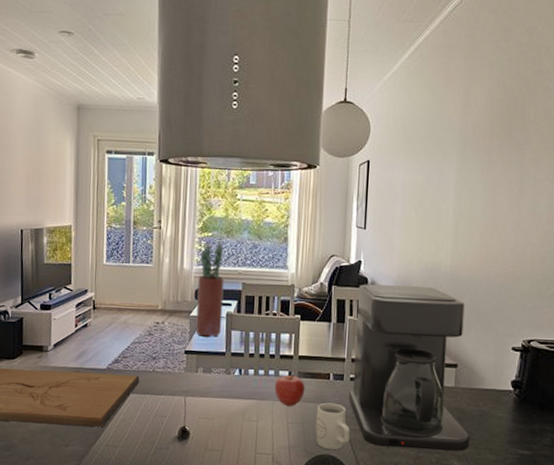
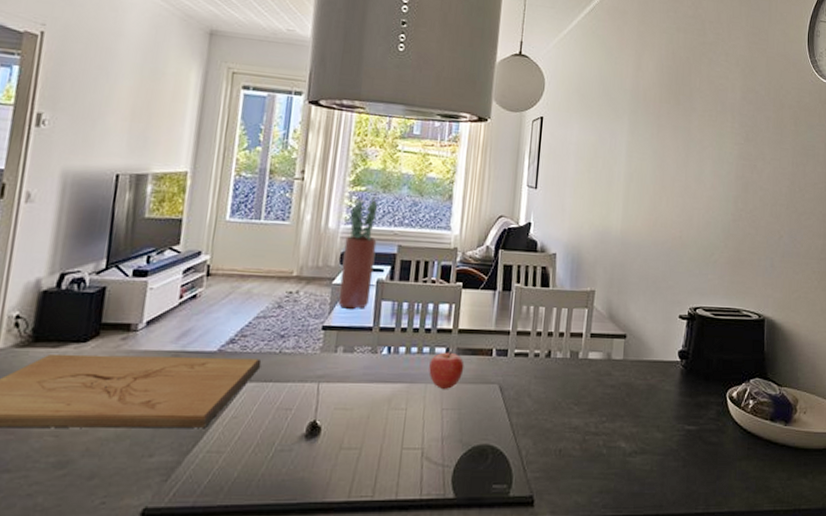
mug: present [315,402,350,450] -> none [473,383,512,438]
coffee maker: present [349,284,470,451] -> none [512,248,638,432]

